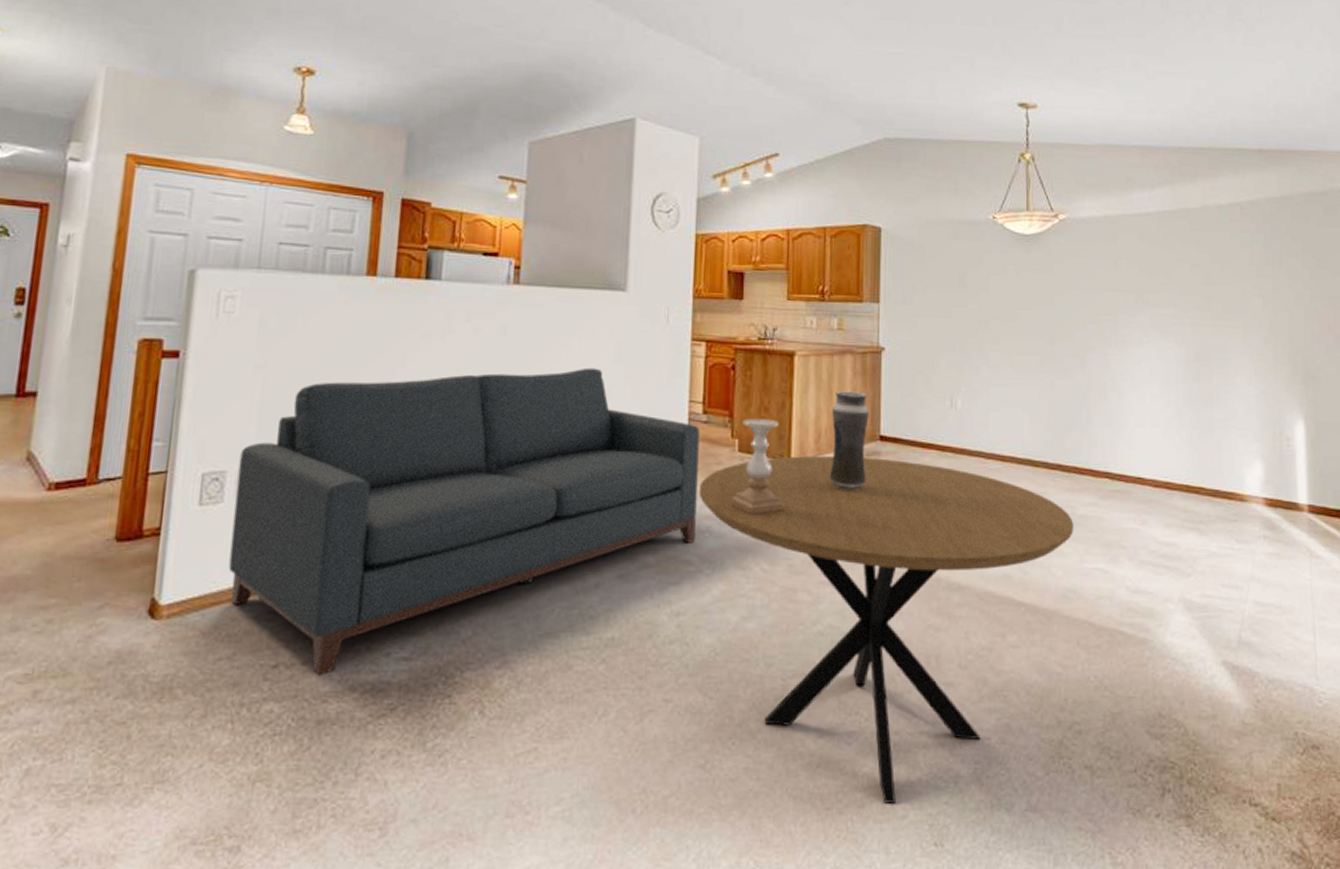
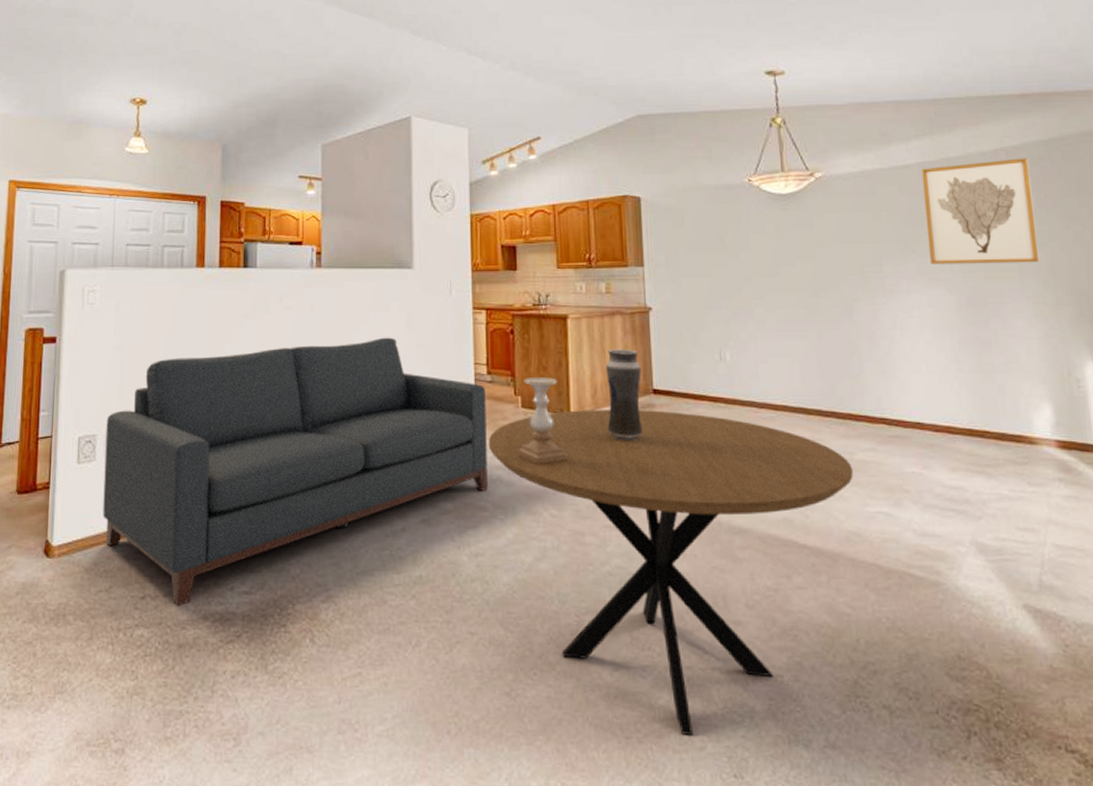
wall art: none [1161,214,1263,320] -> present [921,158,1040,264]

